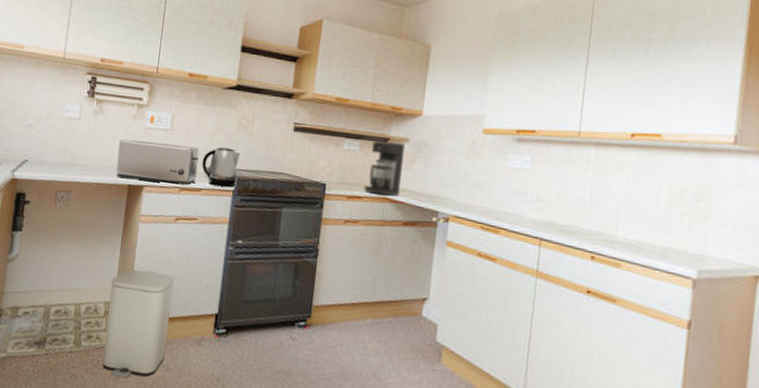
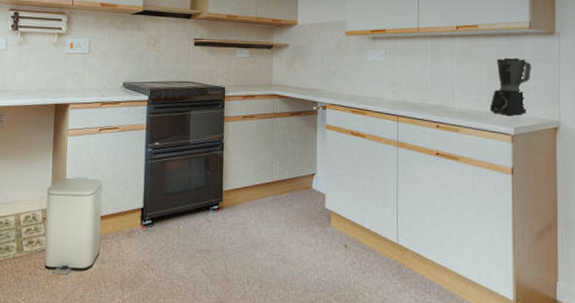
toaster: present [116,139,200,186] -> none [43,64,116,101]
kettle: present [201,147,240,188] -> none [118,64,151,99]
coffee maker: present [364,141,406,196] -> none [256,48,287,92]
blender: none [666,180,731,256] -> present [489,58,531,116]

